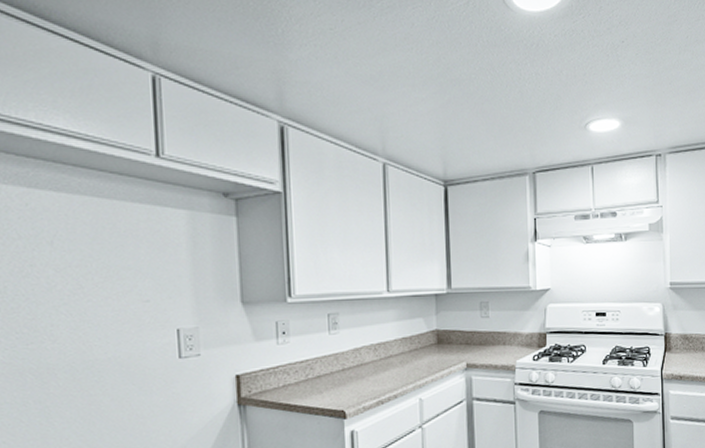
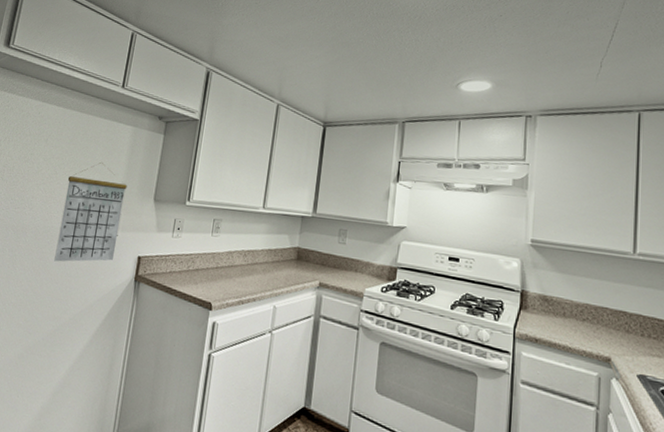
calendar: none [102,264,202,403] -> present [54,162,127,262]

